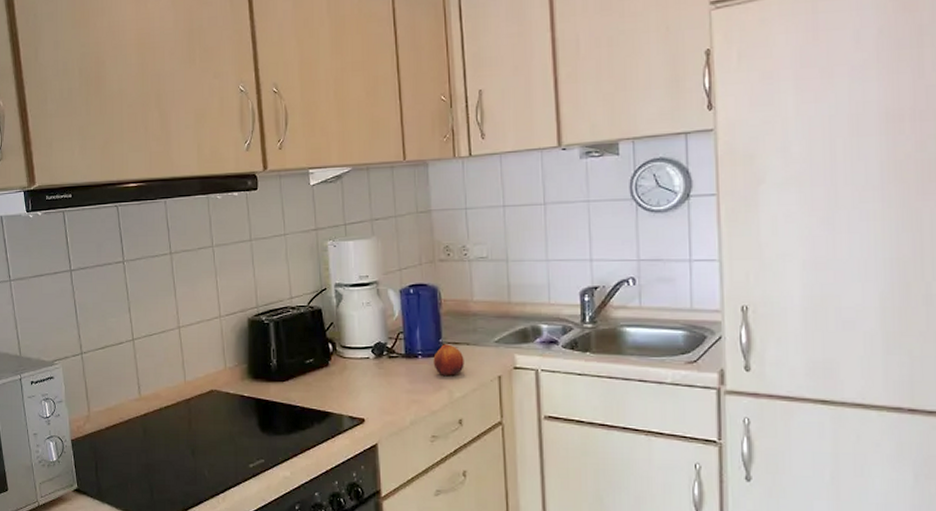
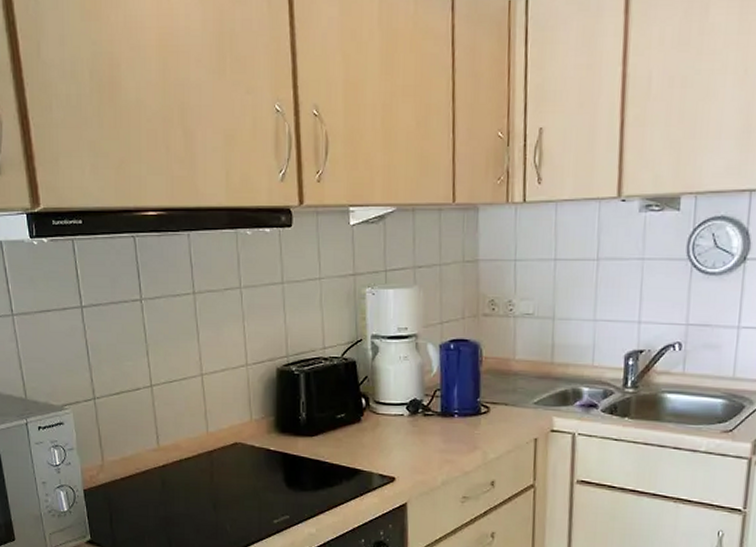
fruit: present [433,344,464,376] -> none [469,403,502,436]

